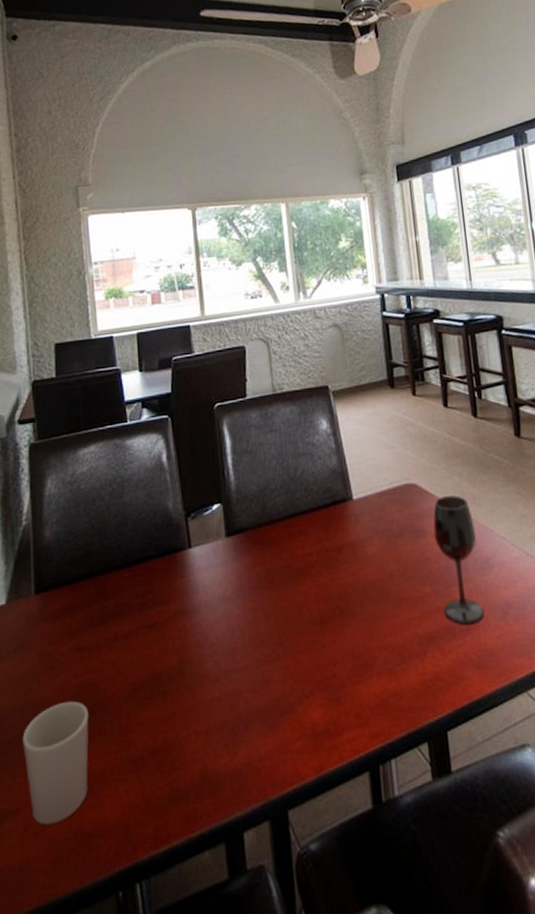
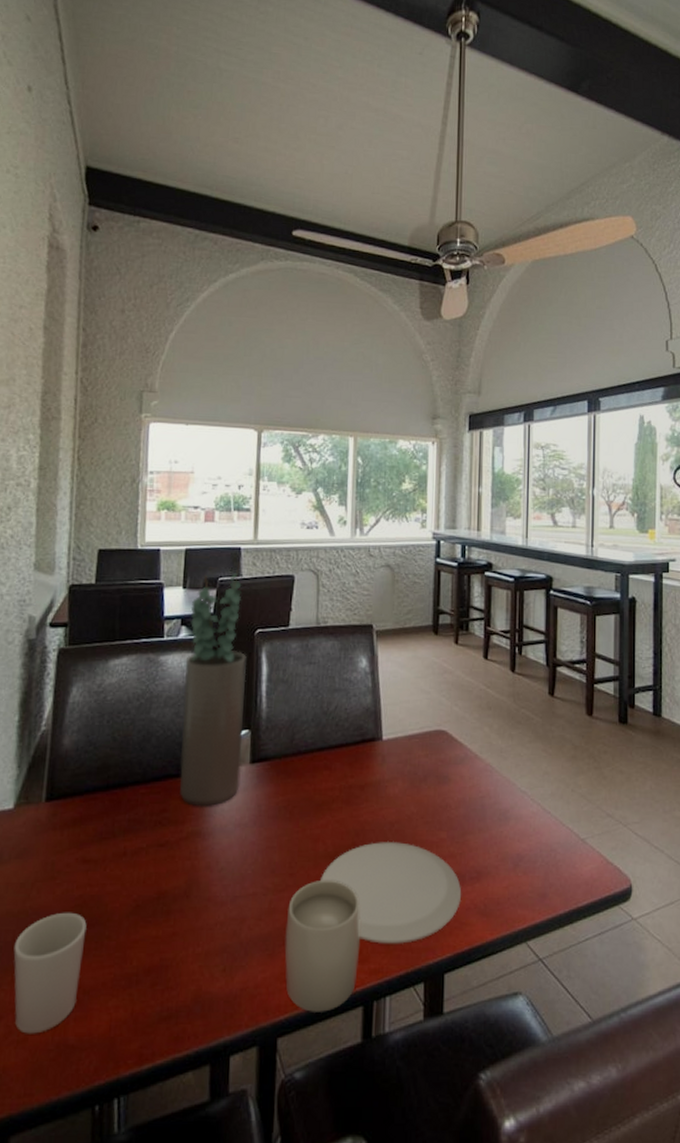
vase: none [149,339,219,585] -> present [179,561,247,807]
mug: none [281,645,359,782] -> present [284,879,361,1012]
plate: none [310,600,454,707] -> present [320,841,462,945]
wine glass: present [433,495,484,624] -> none [457,746,499,872]

